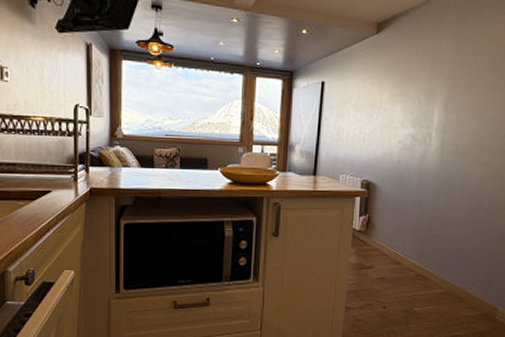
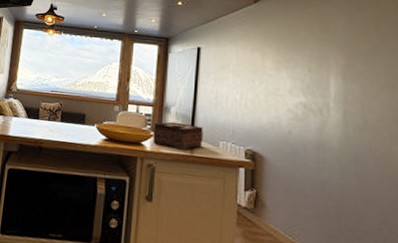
tissue box: none [278,159,326,186] -> present [152,121,203,150]

